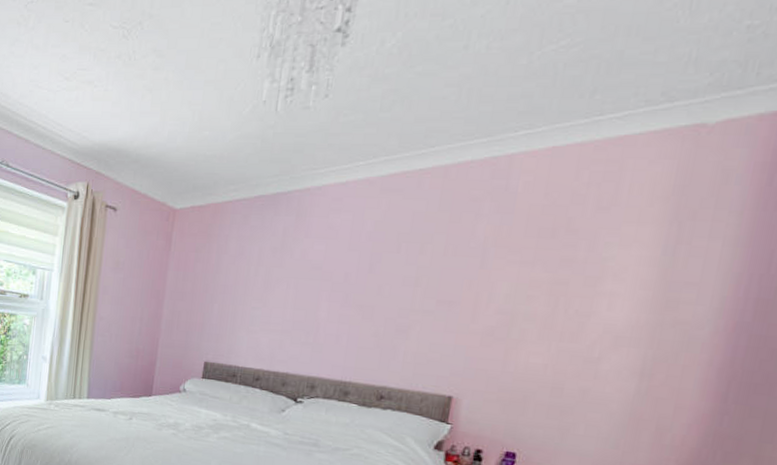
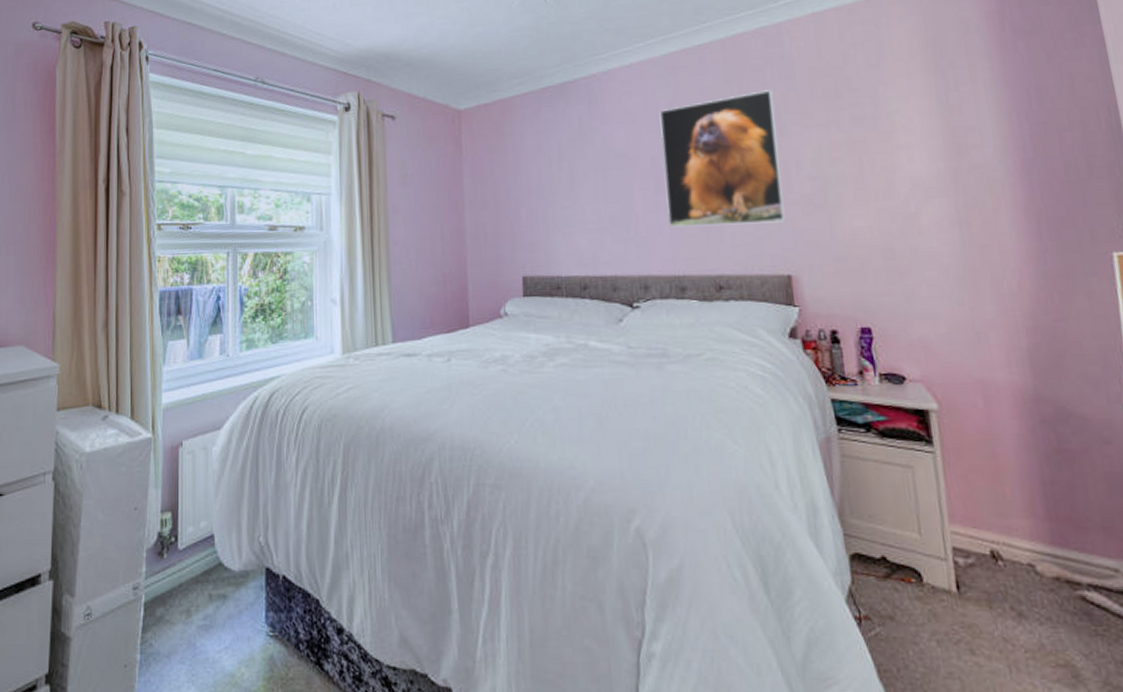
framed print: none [346,222,485,349] -> present [659,90,786,227]

